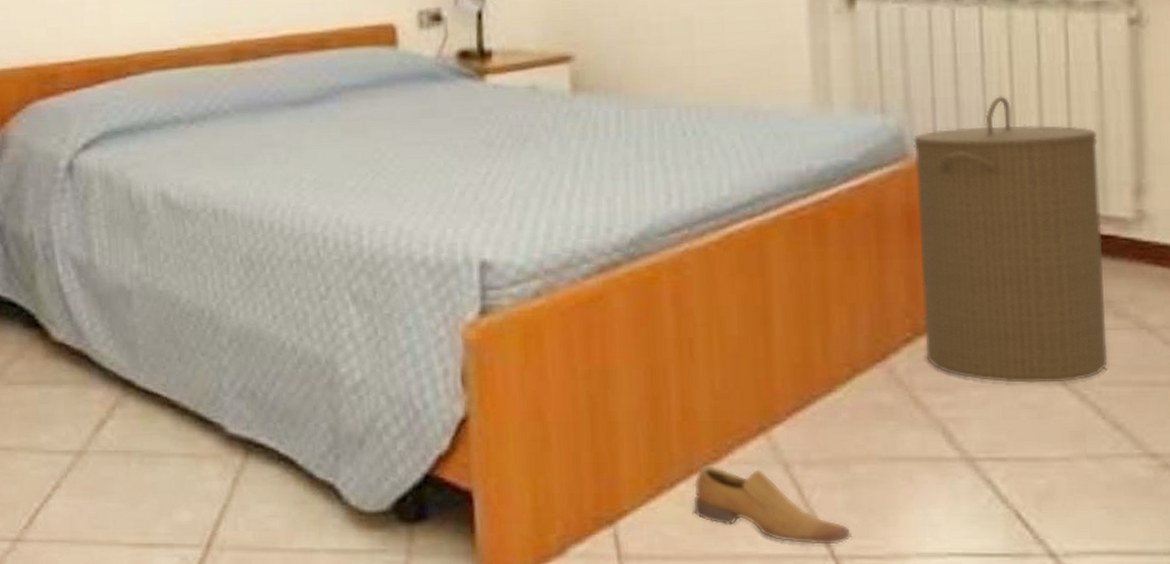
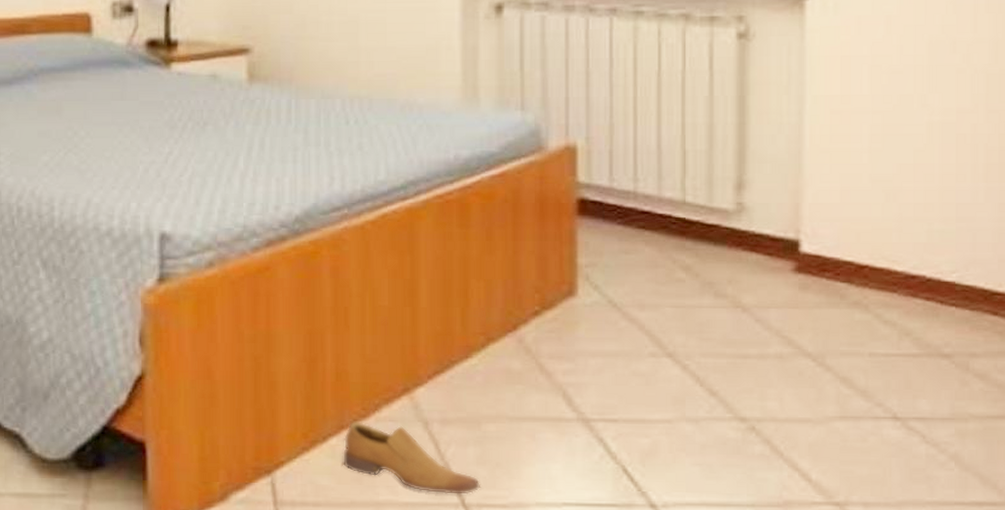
laundry hamper: present [913,96,1108,383] -> none [548,98,707,354]

